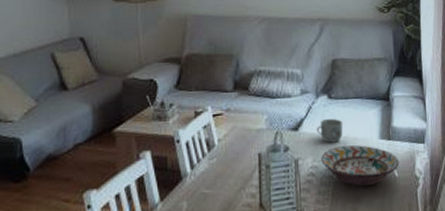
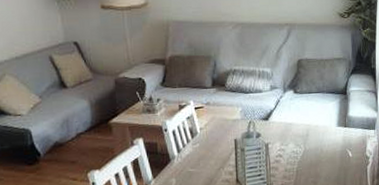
mug: present [316,118,343,143] -> none [283,109,307,130]
decorative bowl: present [321,145,399,187] -> none [288,131,353,165]

